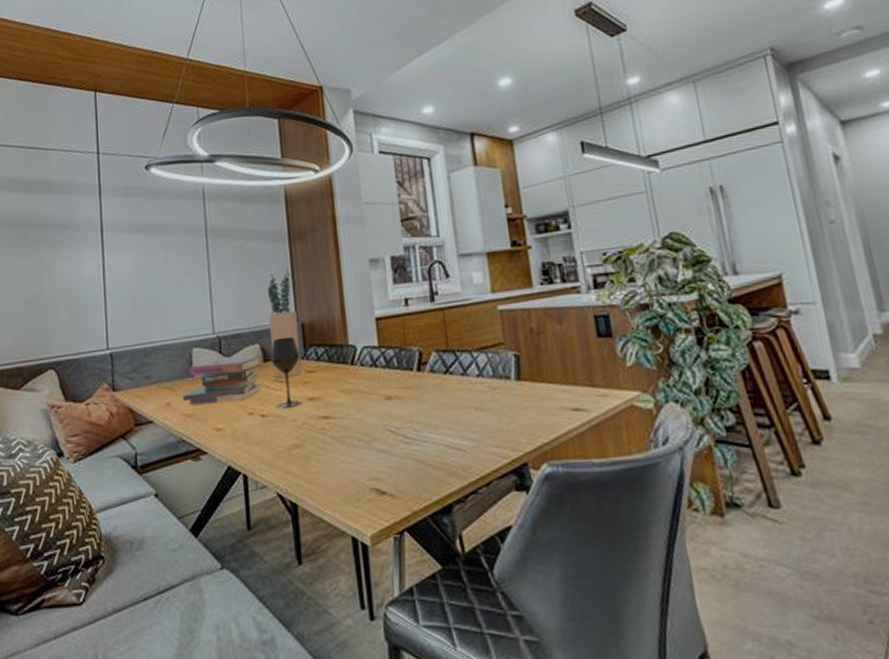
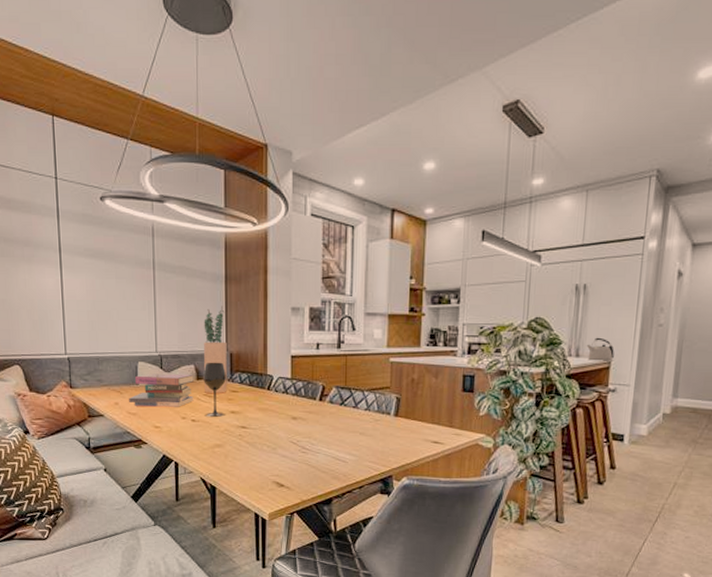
kettle: none [743,246,784,278] -> present [586,337,614,361]

